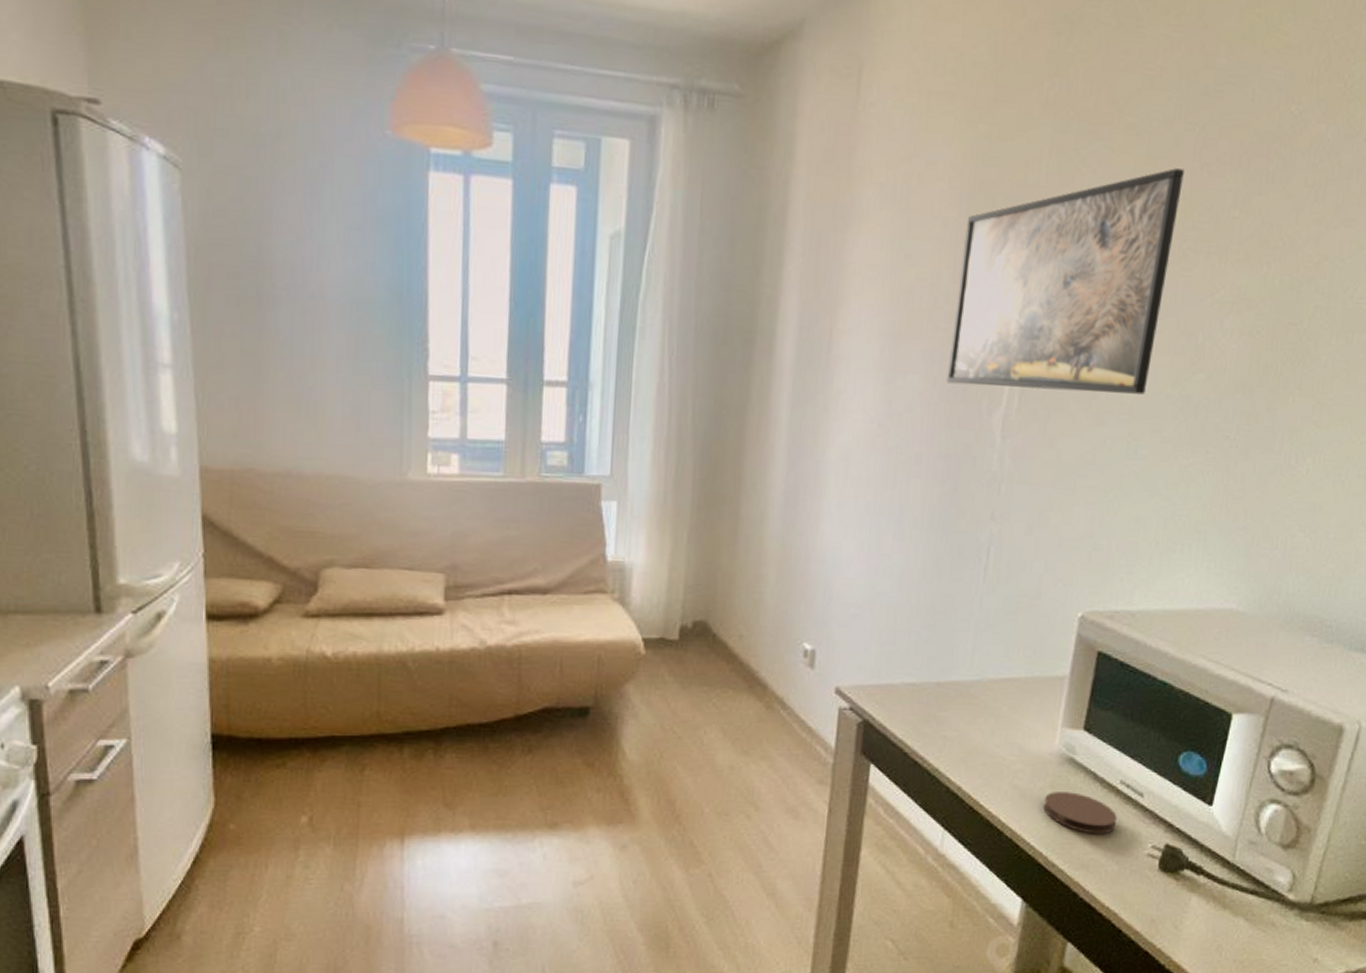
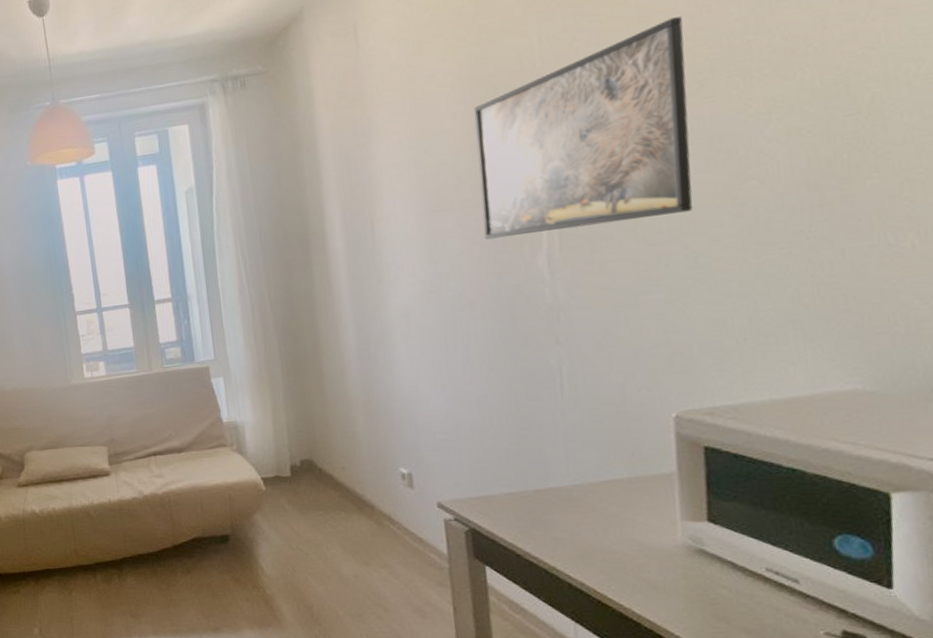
coaster: present [1043,792,1118,834] -> none [680,582,773,623]

